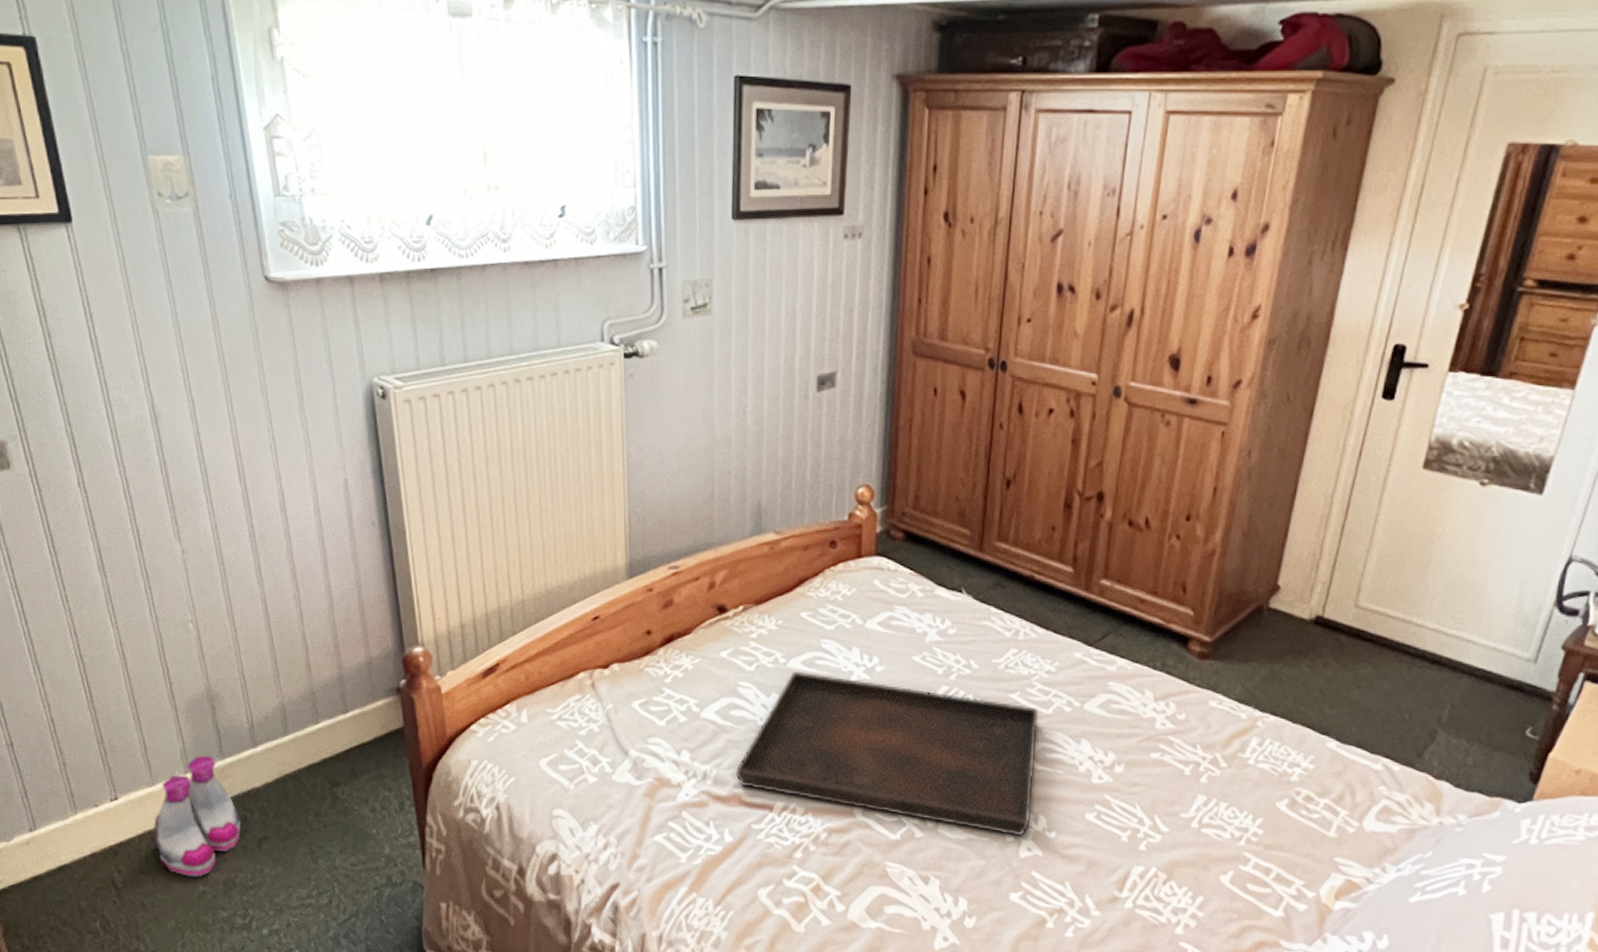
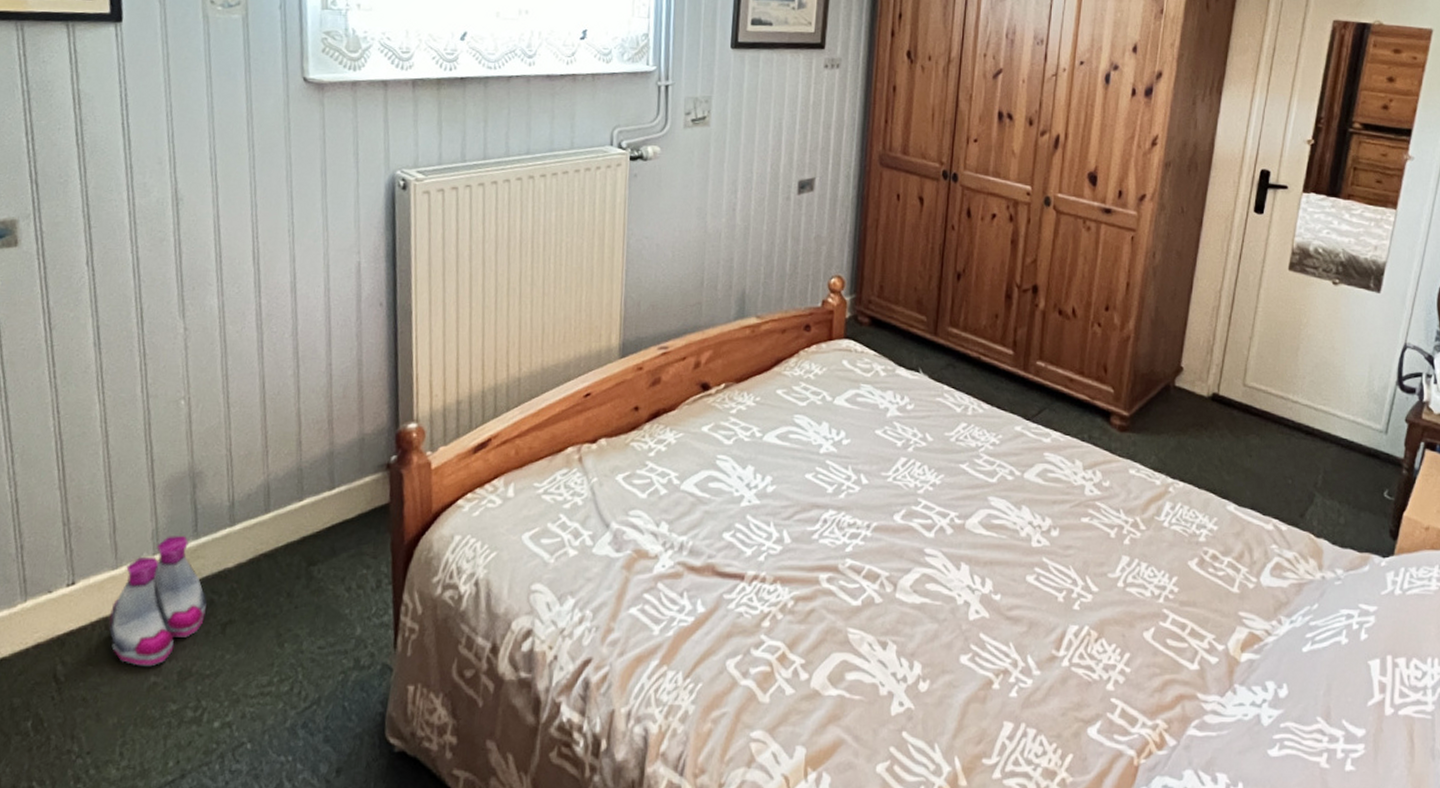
serving tray: present [735,671,1039,837] -> none [710,444,986,600]

